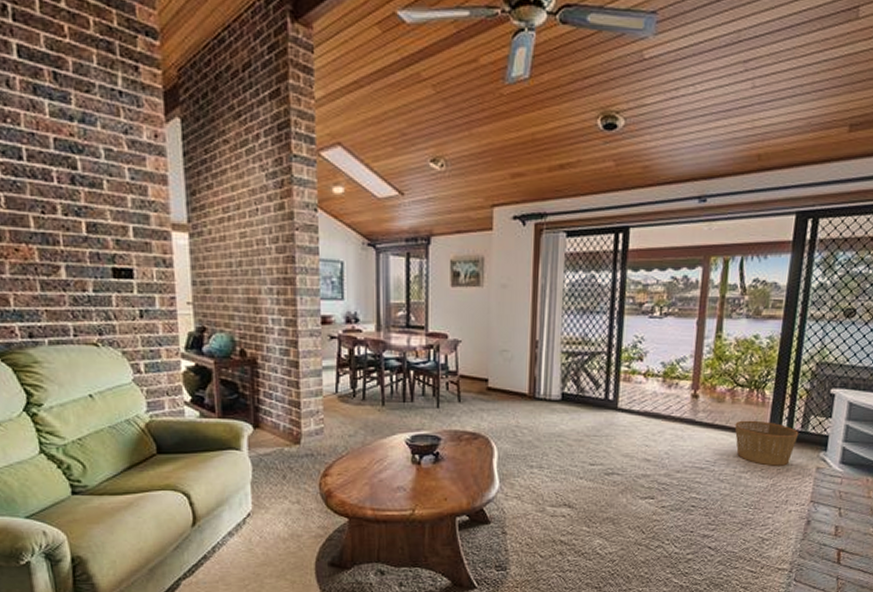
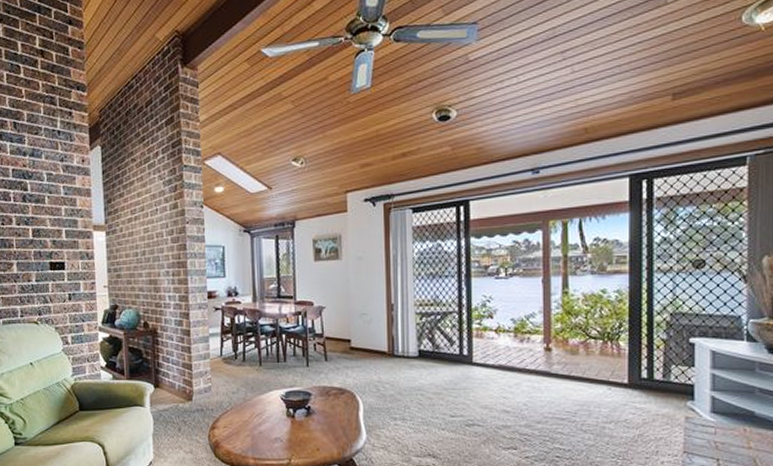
basket: present [734,420,799,466] -> none [592,371,661,416]

